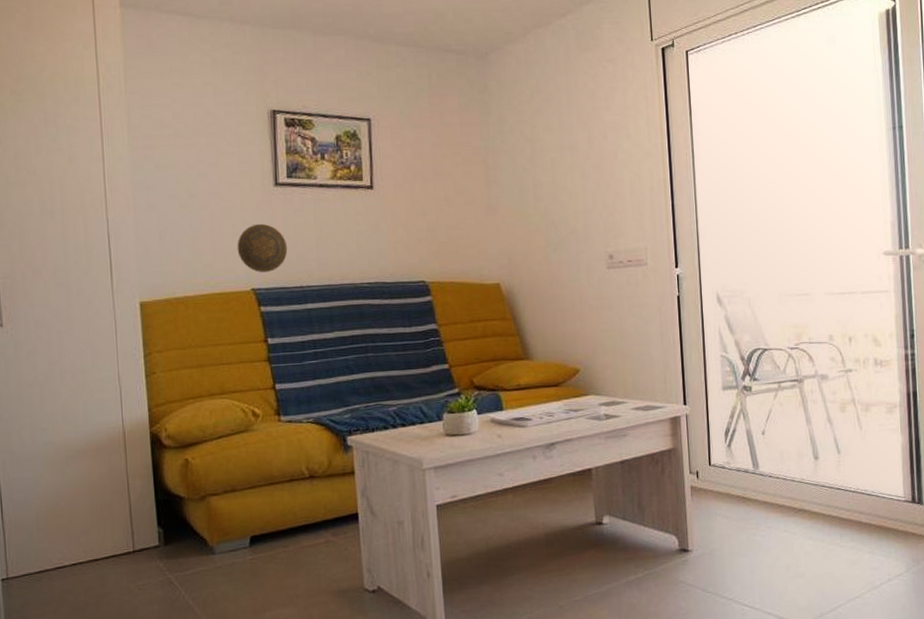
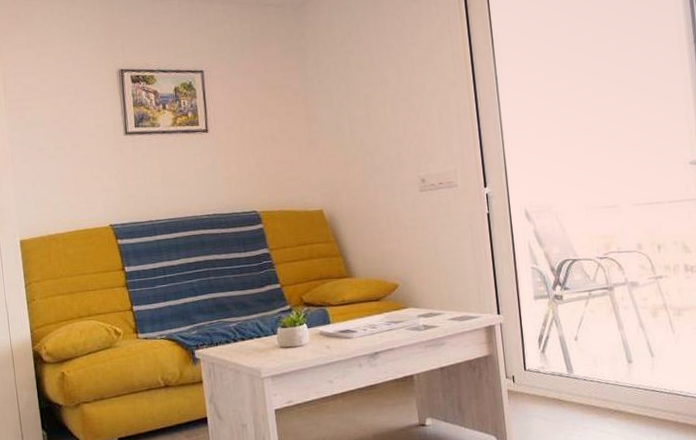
decorative plate: present [237,223,288,272] -> none [96,168,138,210]

